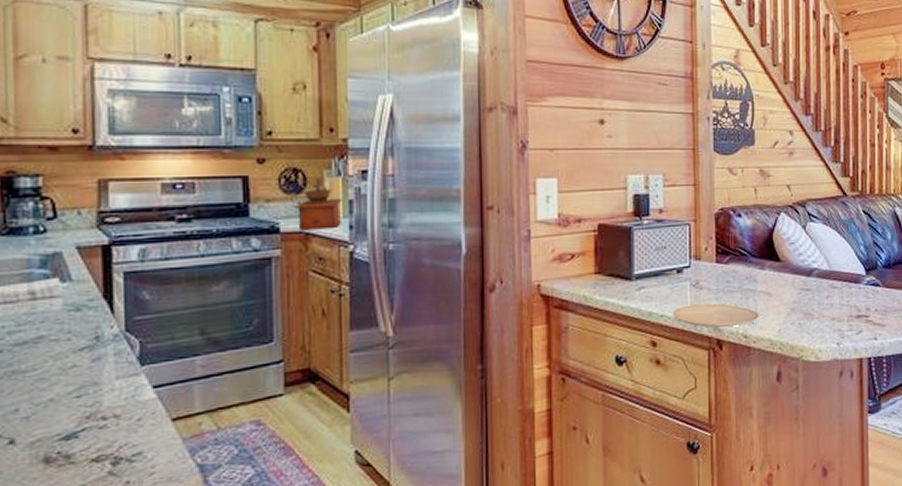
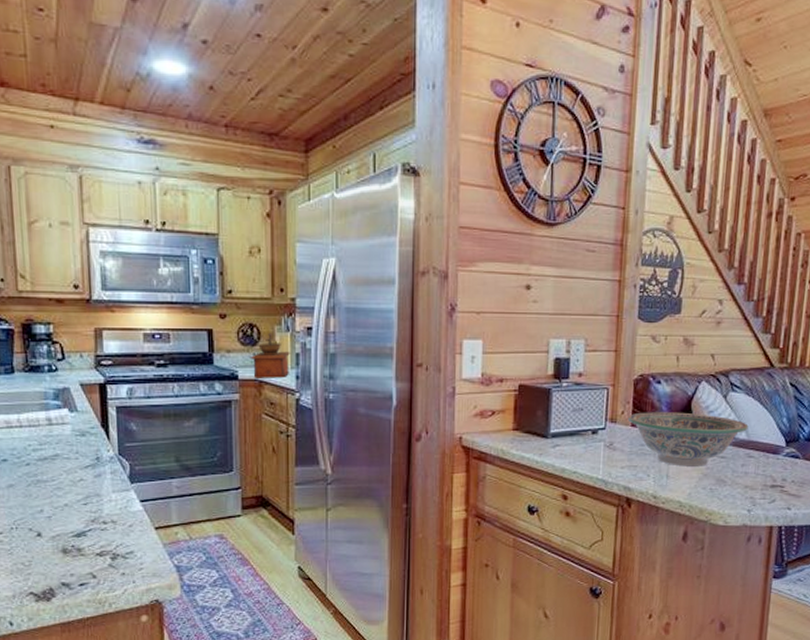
plate: present [672,303,759,328] -> none [584,464,670,488]
decorative bowl: none [711,245,829,302] -> present [627,412,749,466]

